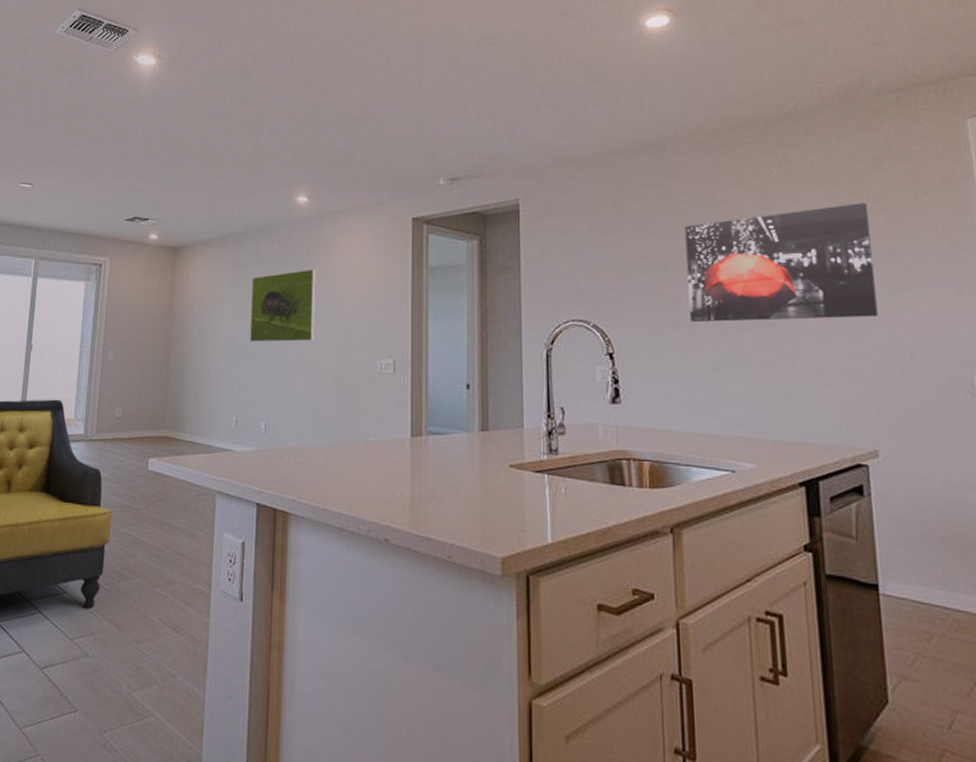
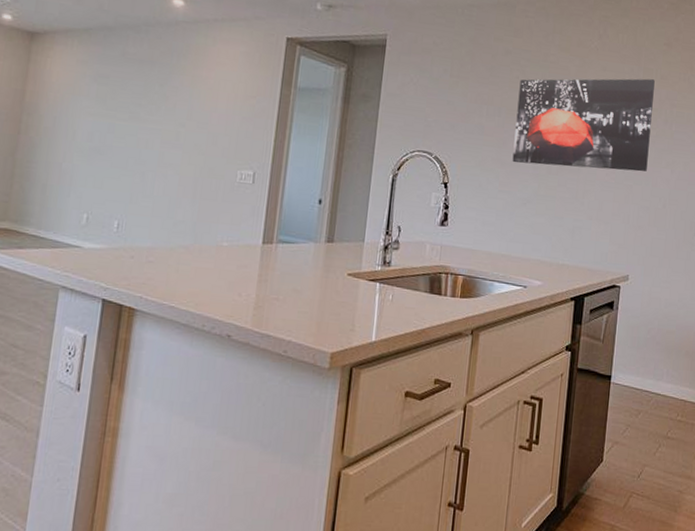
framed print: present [250,269,316,342] -> none [109,74,186,146]

